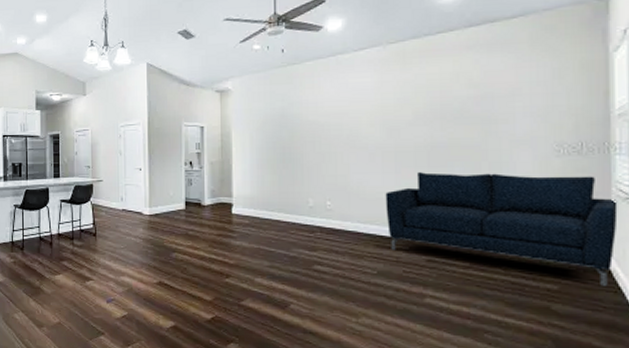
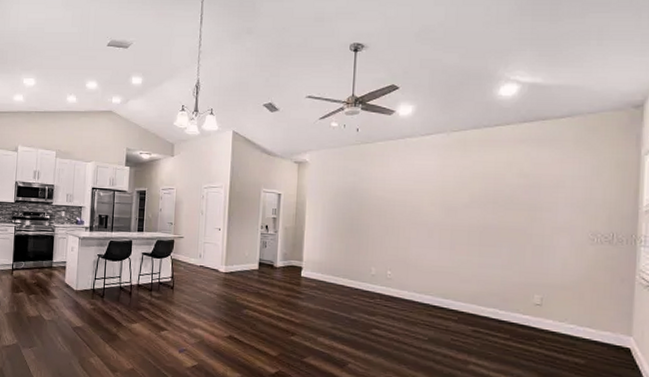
sofa: present [385,172,618,286] -> none [439,250,640,363]

